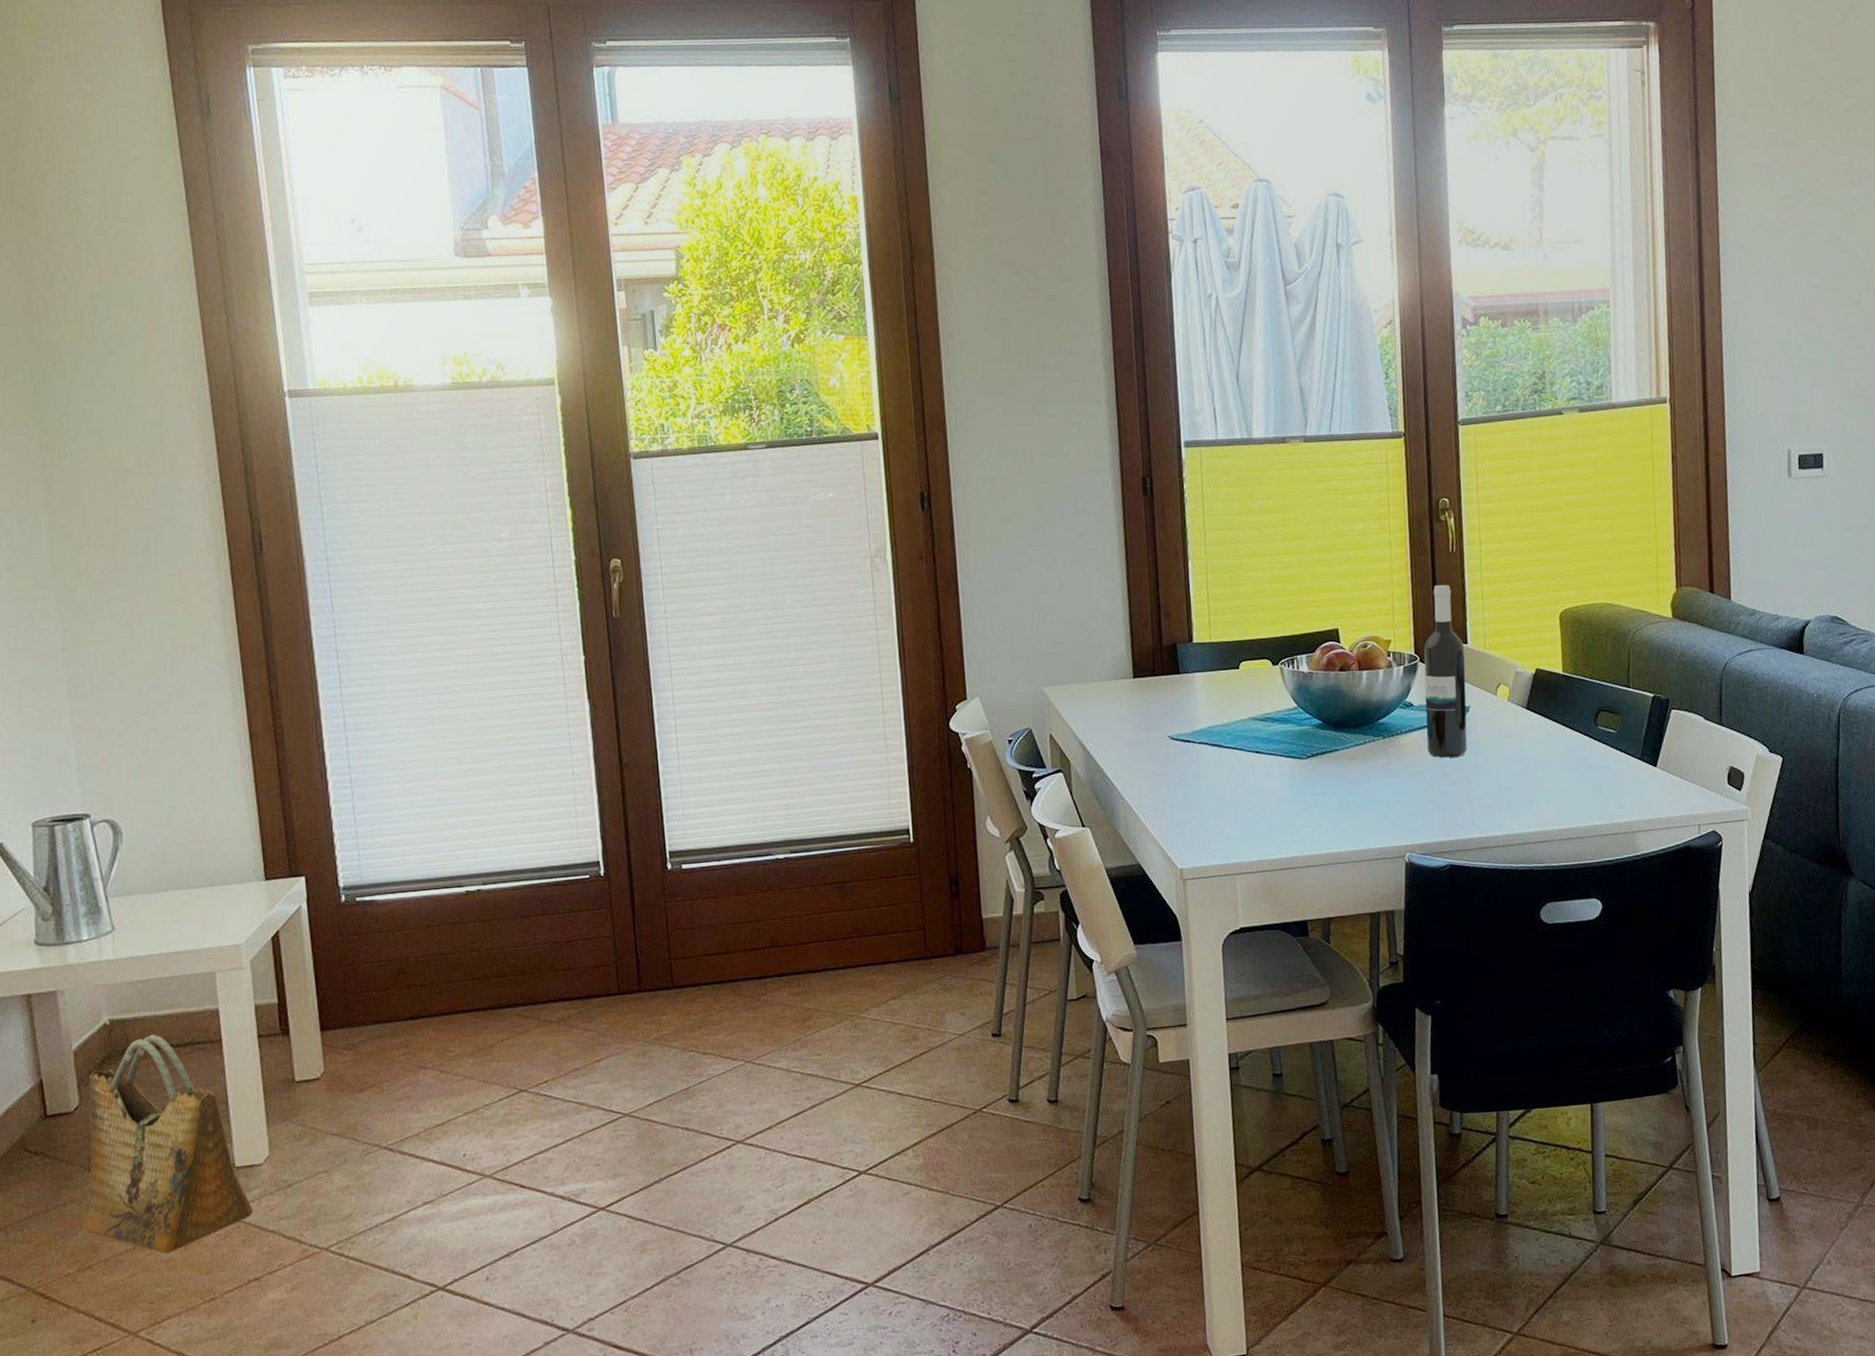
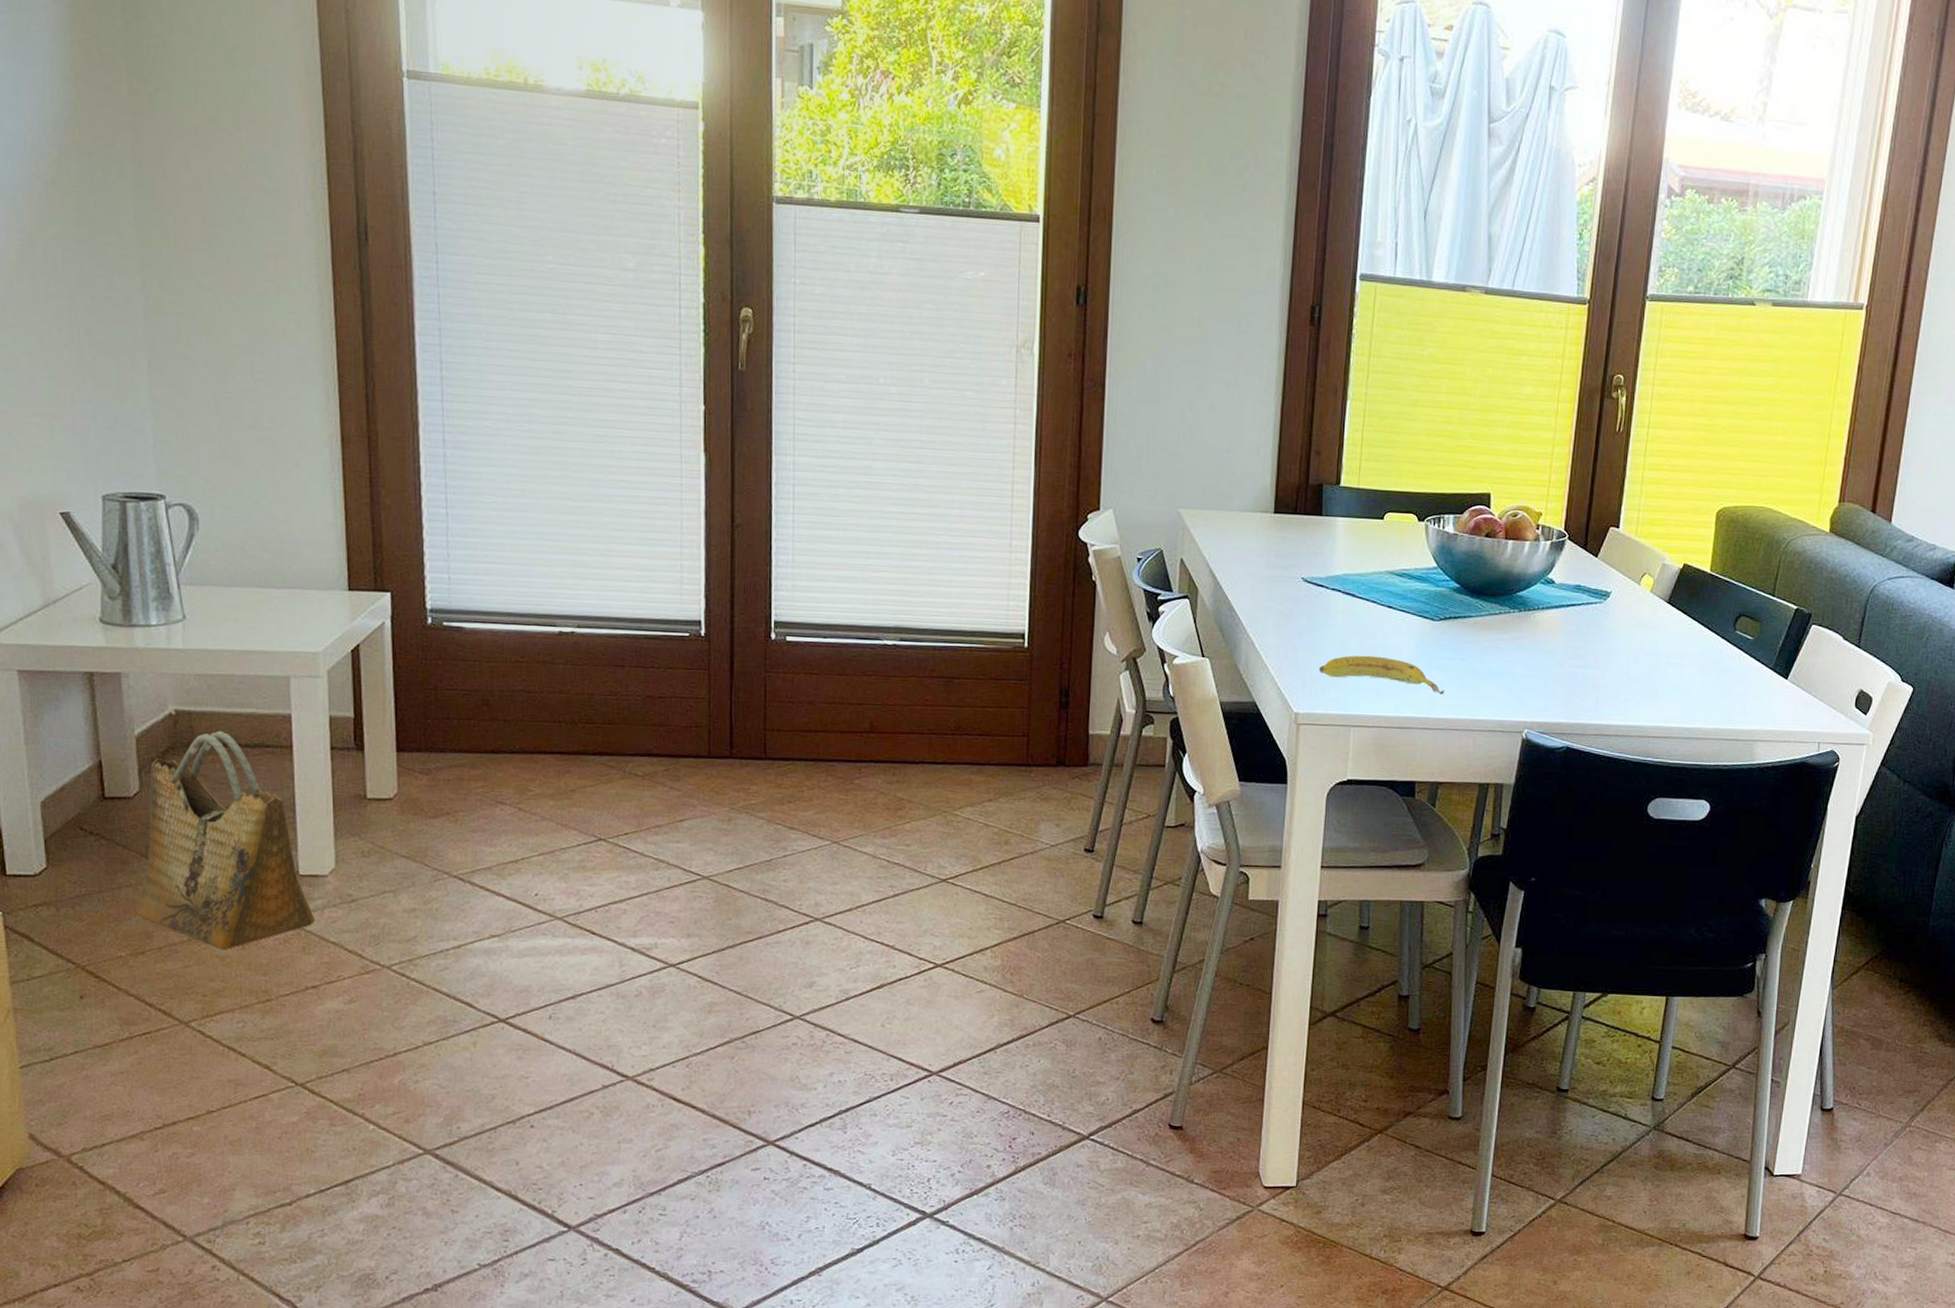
fruit: none [1197,801,1323,831] -> present [1319,655,1445,695]
wine bottle: present [1424,585,1468,758] -> none [1562,464,1616,641]

